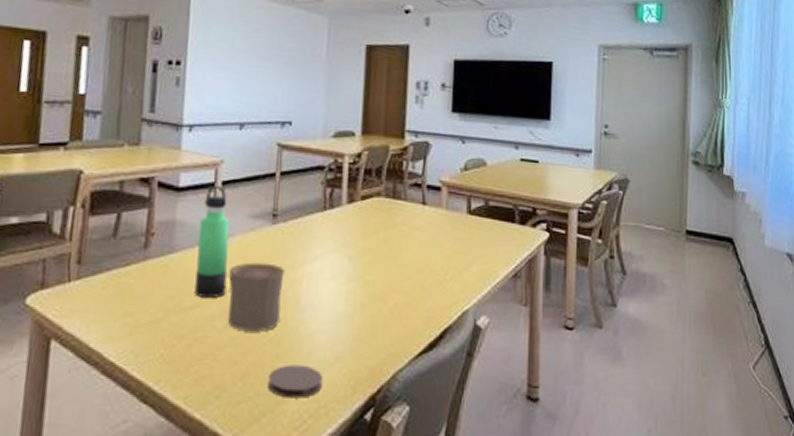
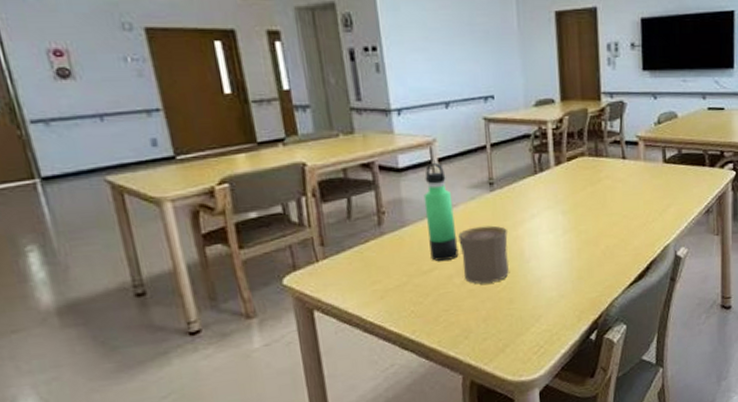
coaster: present [268,364,322,398] -> none [506,304,552,332]

